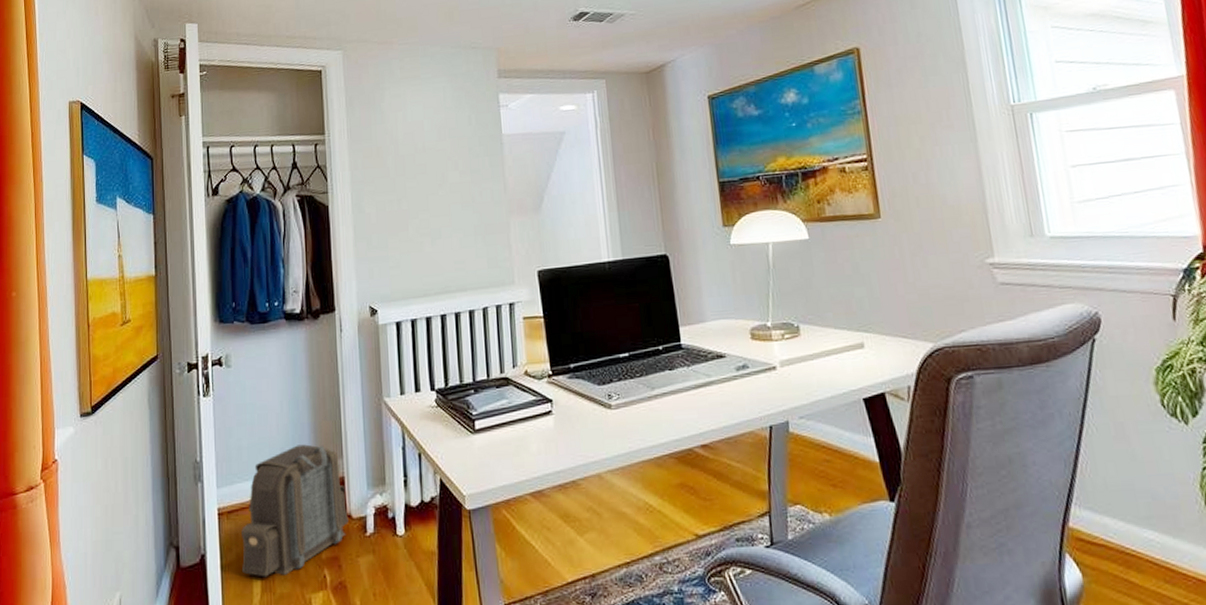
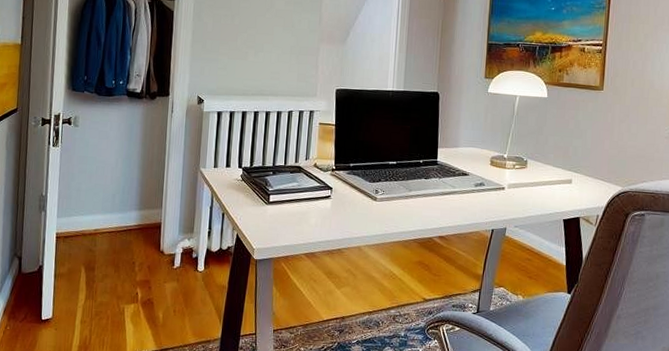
backpack: present [241,444,349,578] -> none [71,194,161,289]

